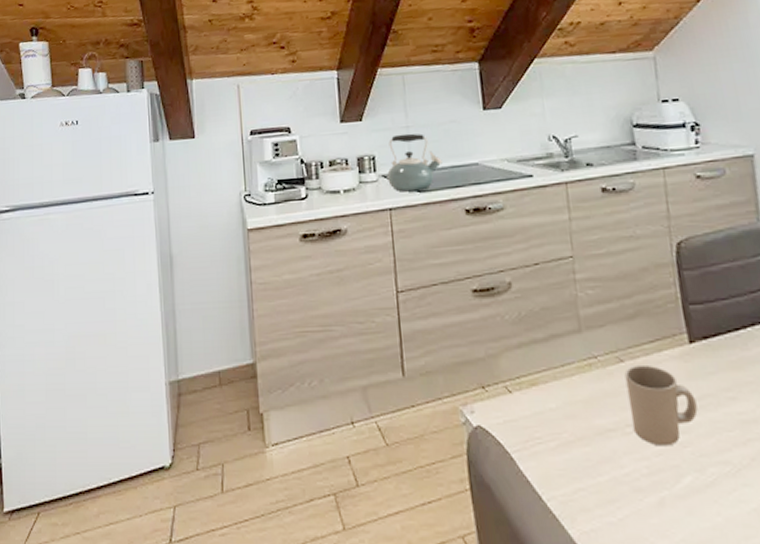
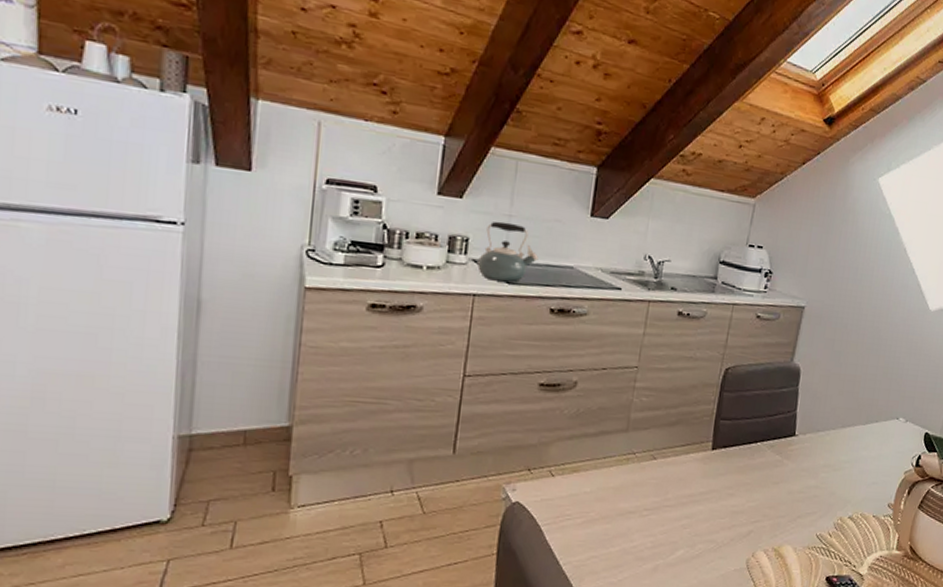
mug: present [624,364,698,446] -> none [649,463,704,527]

